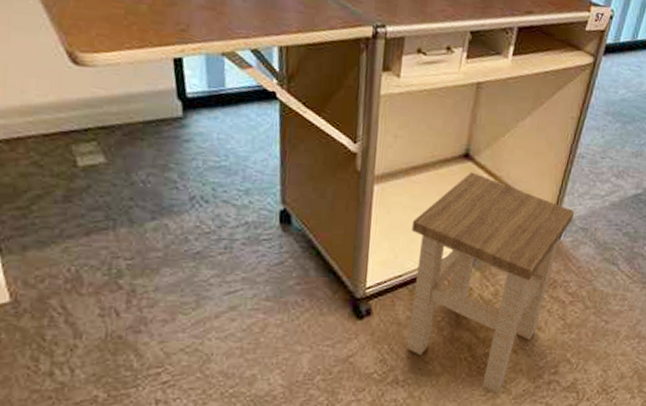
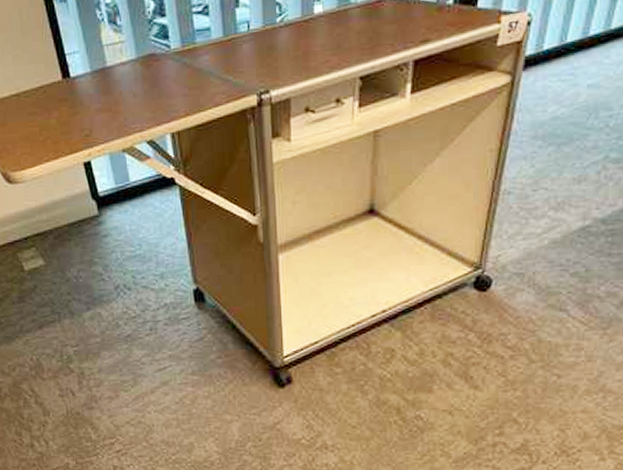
stool: present [406,172,575,393] -> none [321,227,506,457]

